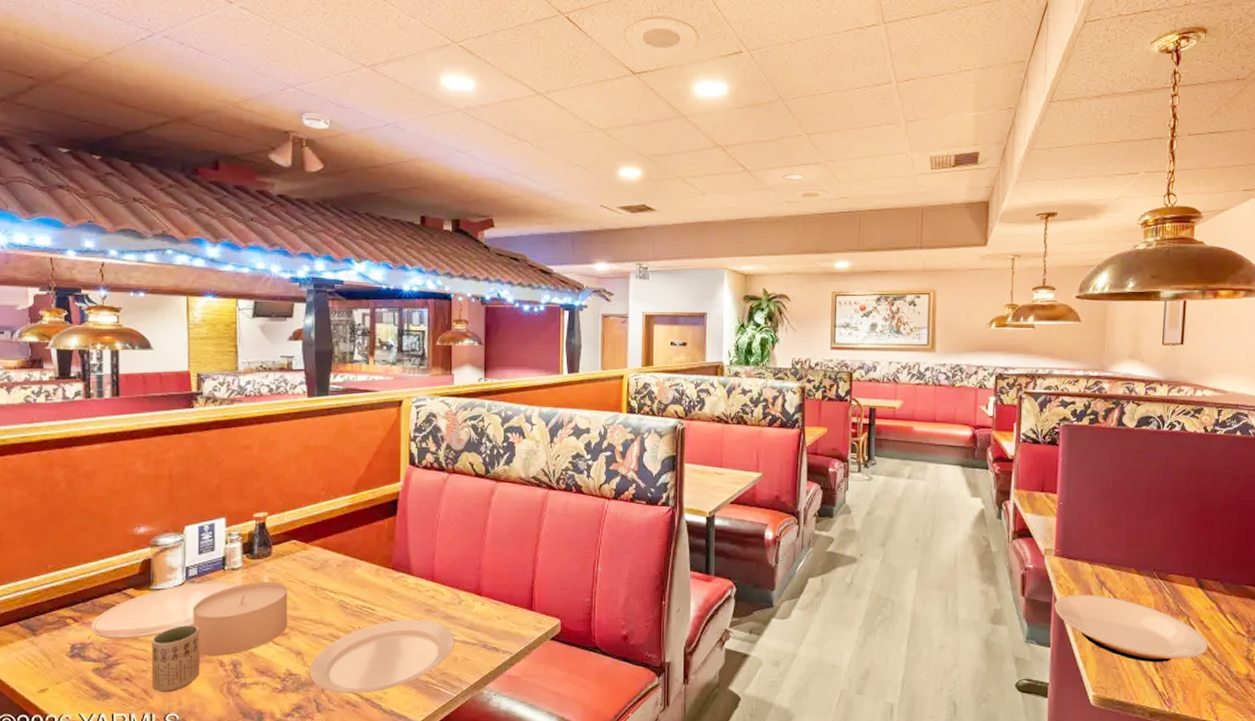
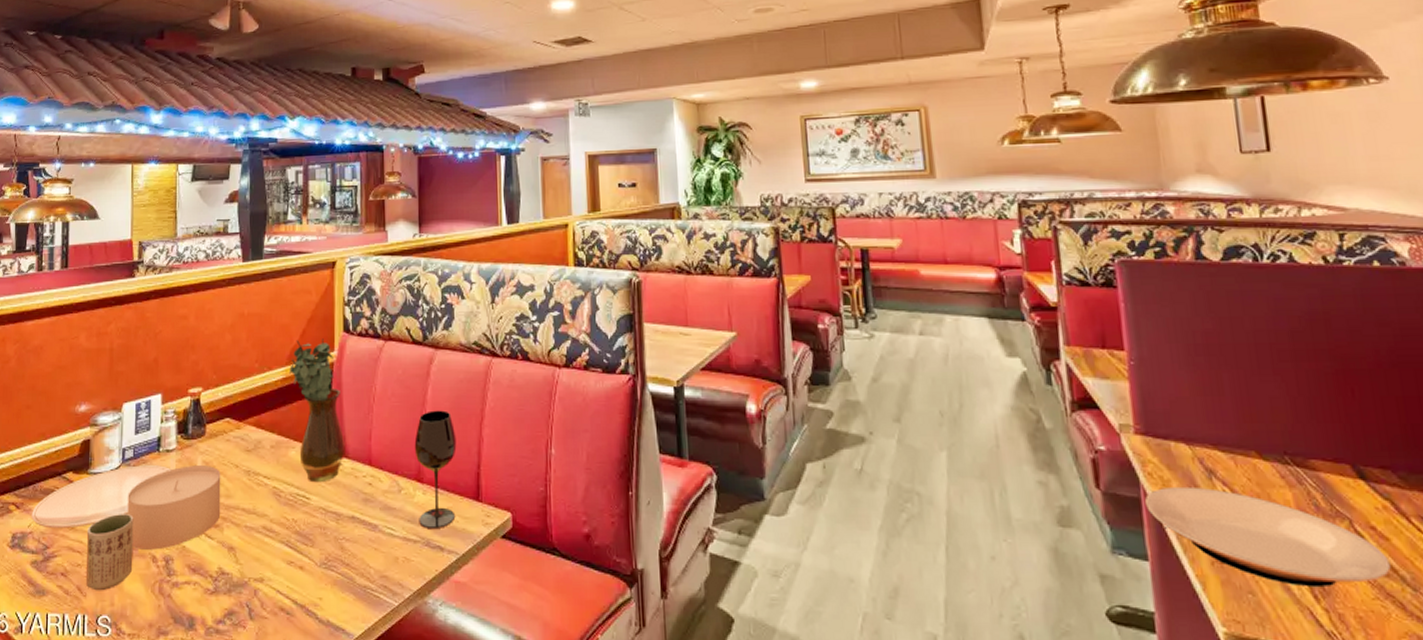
plate: present [309,619,455,693] -> none [242,510,395,599]
vase: none [356,470,410,596] -> present [289,338,345,483]
wine glass: none [475,535,514,634] -> present [414,410,457,530]

